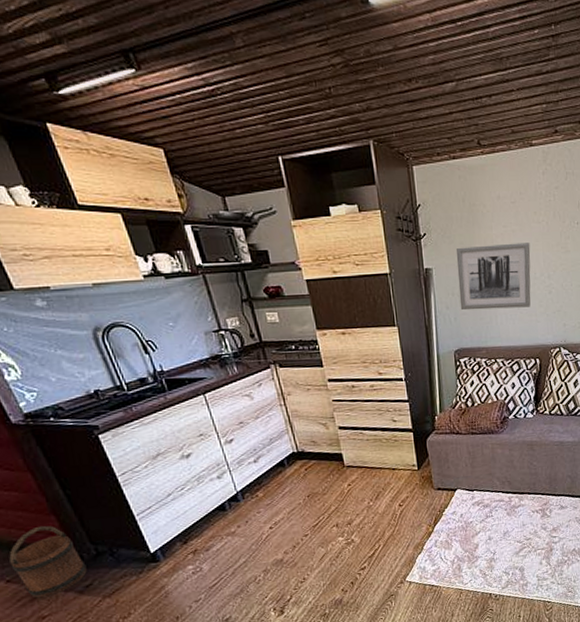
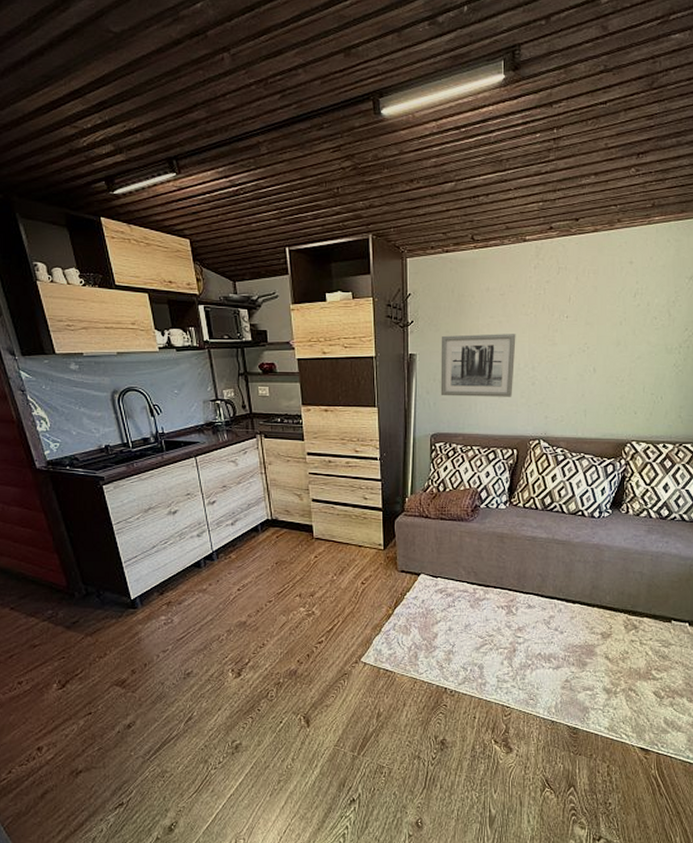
bucket: present [9,525,87,599] -> none [16,562,76,628]

